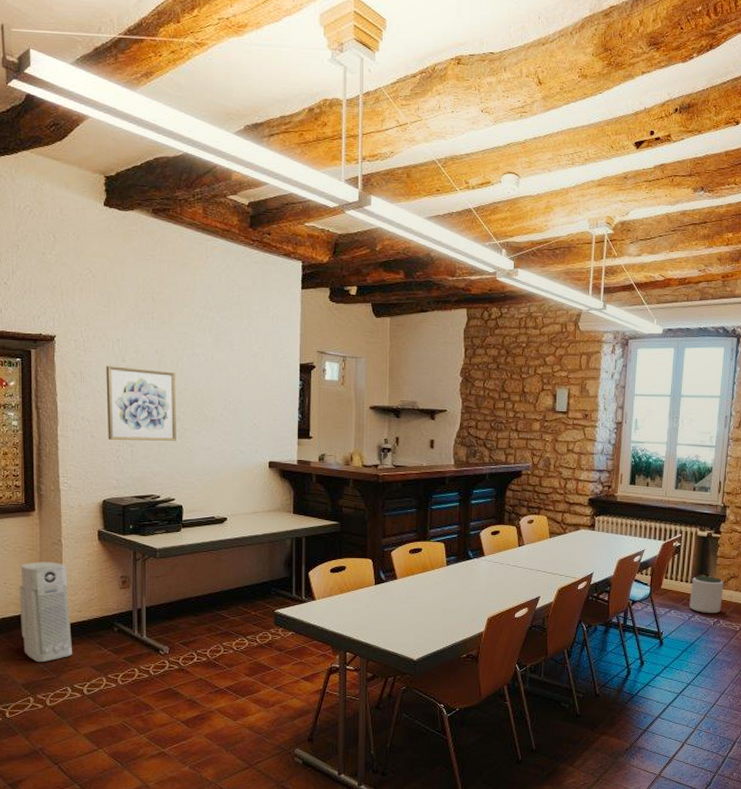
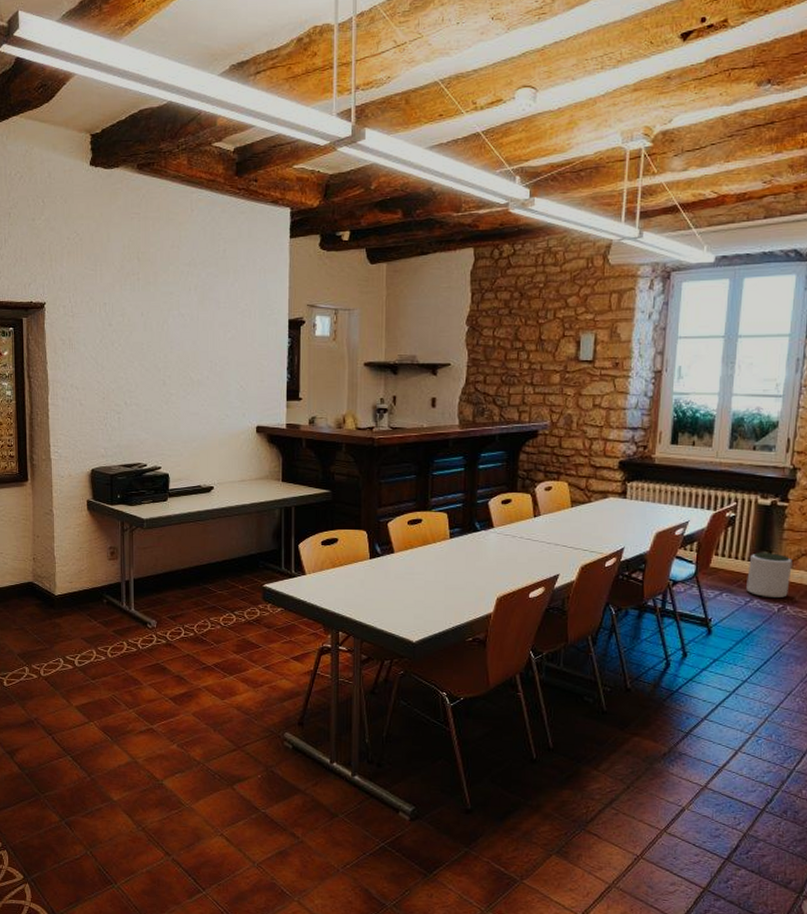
air purifier: present [19,562,72,662] -> none [14,532,64,632]
wall art: present [106,366,176,441] -> none [93,331,162,407]

